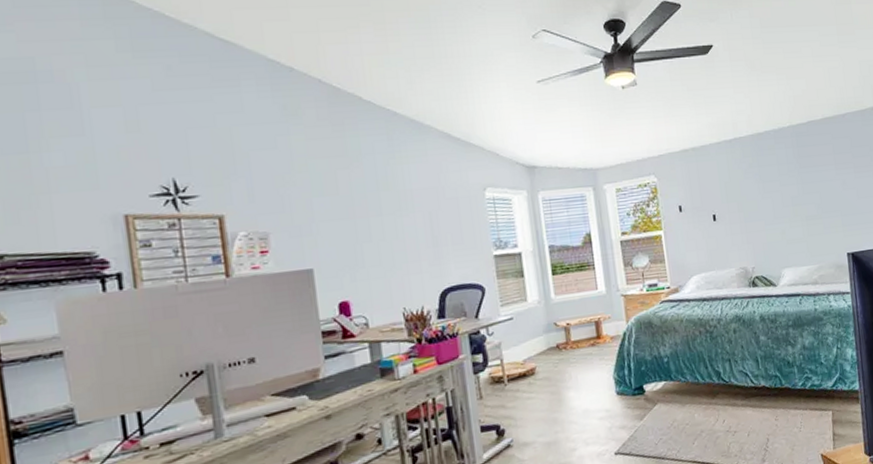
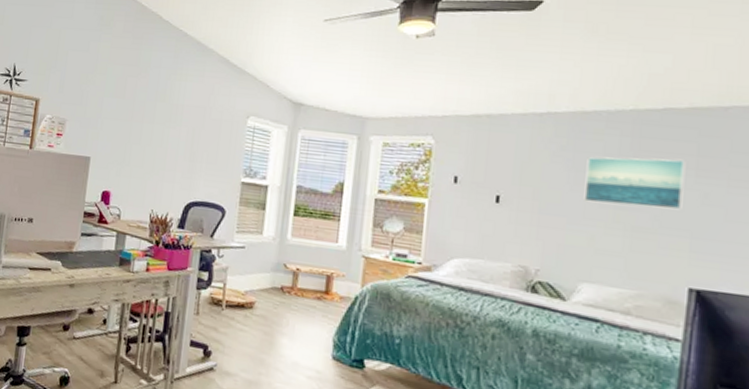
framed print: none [768,158,832,205] -> present [583,157,686,210]

